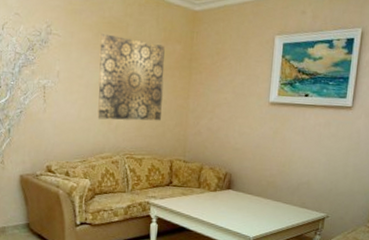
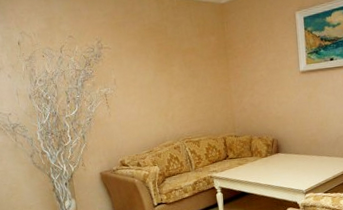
wall art: present [97,34,165,121] -> none [143,39,209,114]

